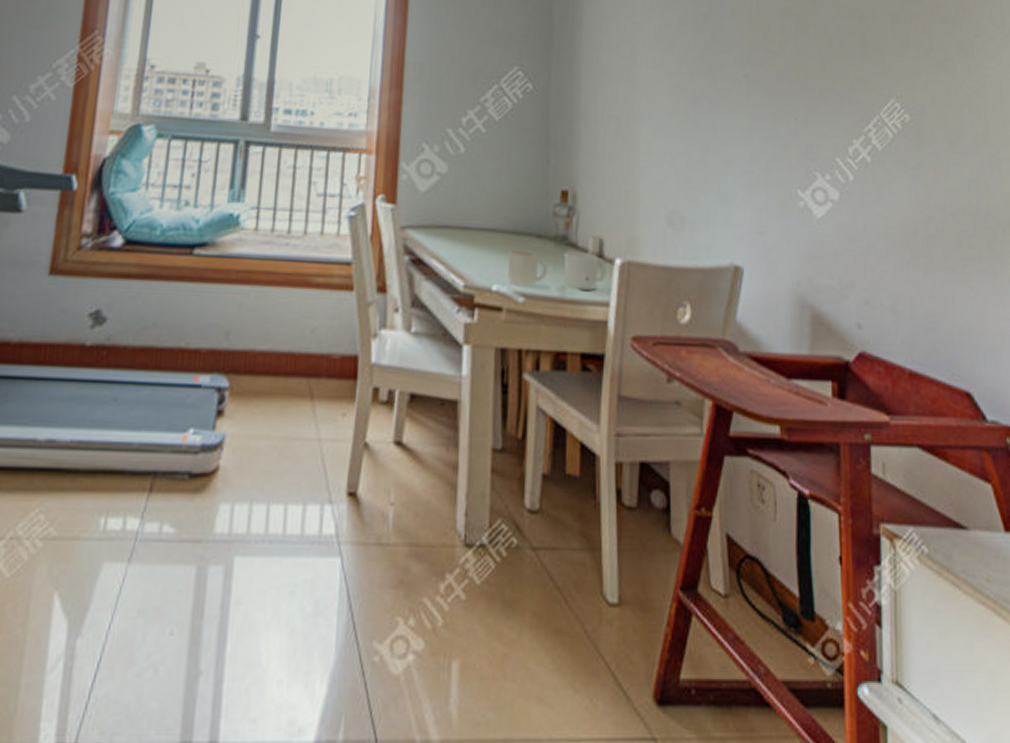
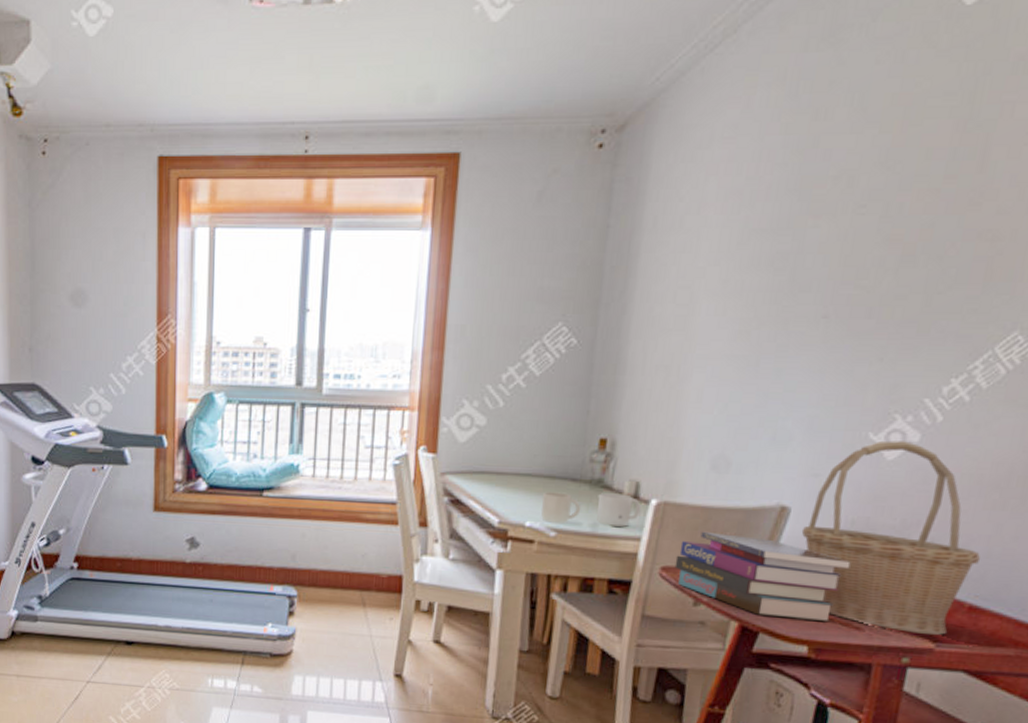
books: none [645,294,803,397] -> present [674,531,851,623]
basket: none [756,198,909,406] -> present [801,440,981,635]

